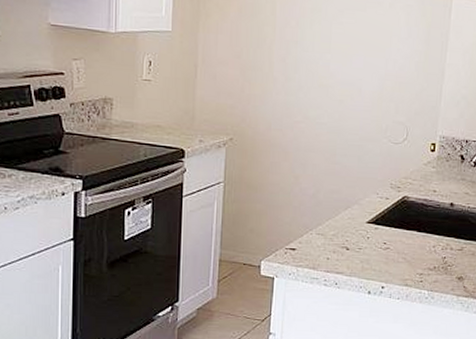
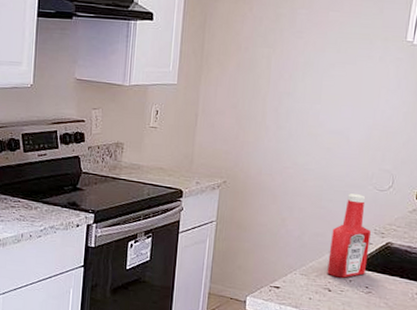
ketchup bottle: none [344,147,387,235] -> present [327,193,371,278]

